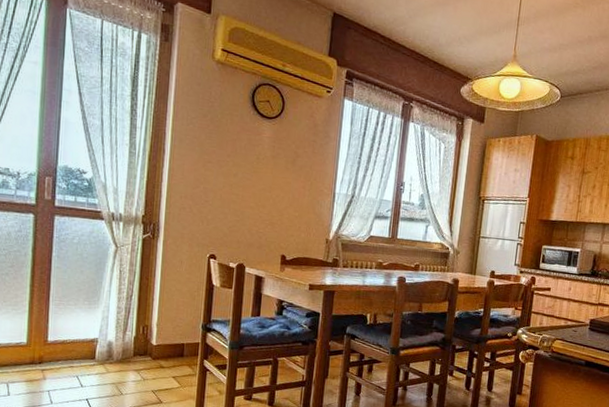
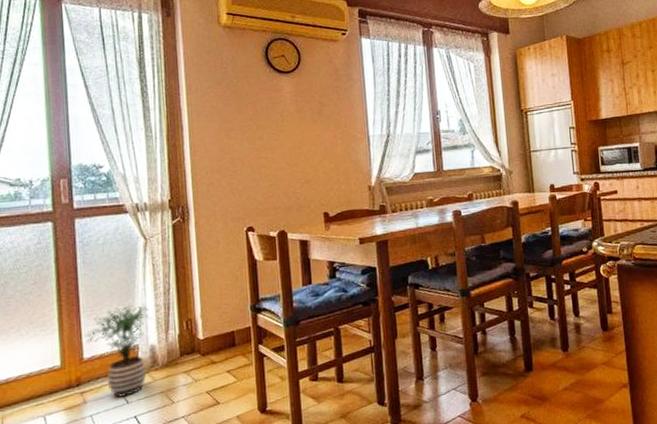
potted plant: none [51,302,114,381] -> present [84,303,153,398]

